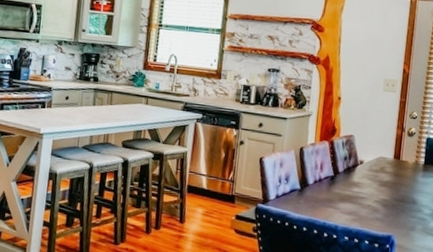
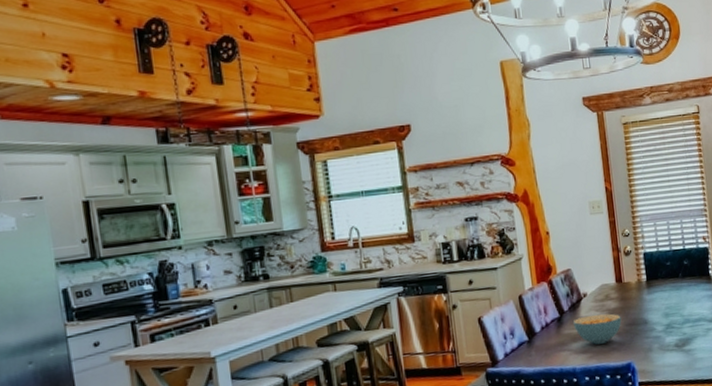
cereal bowl: none [344,181,392,211] -> present [572,313,622,345]

